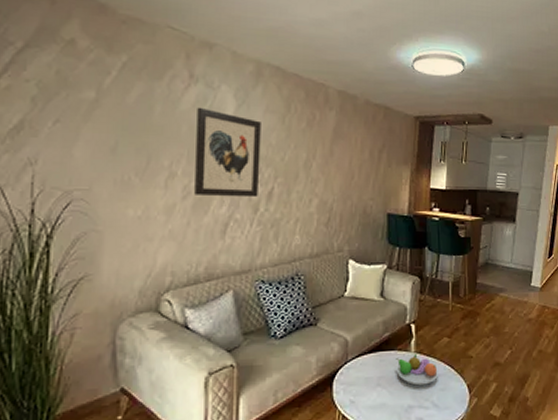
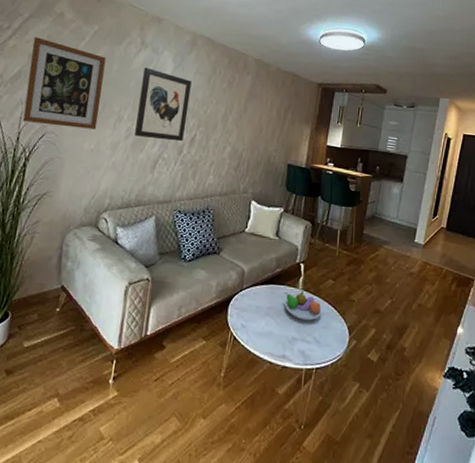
wall art: none [35,73,144,191] -> present [22,37,106,130]

